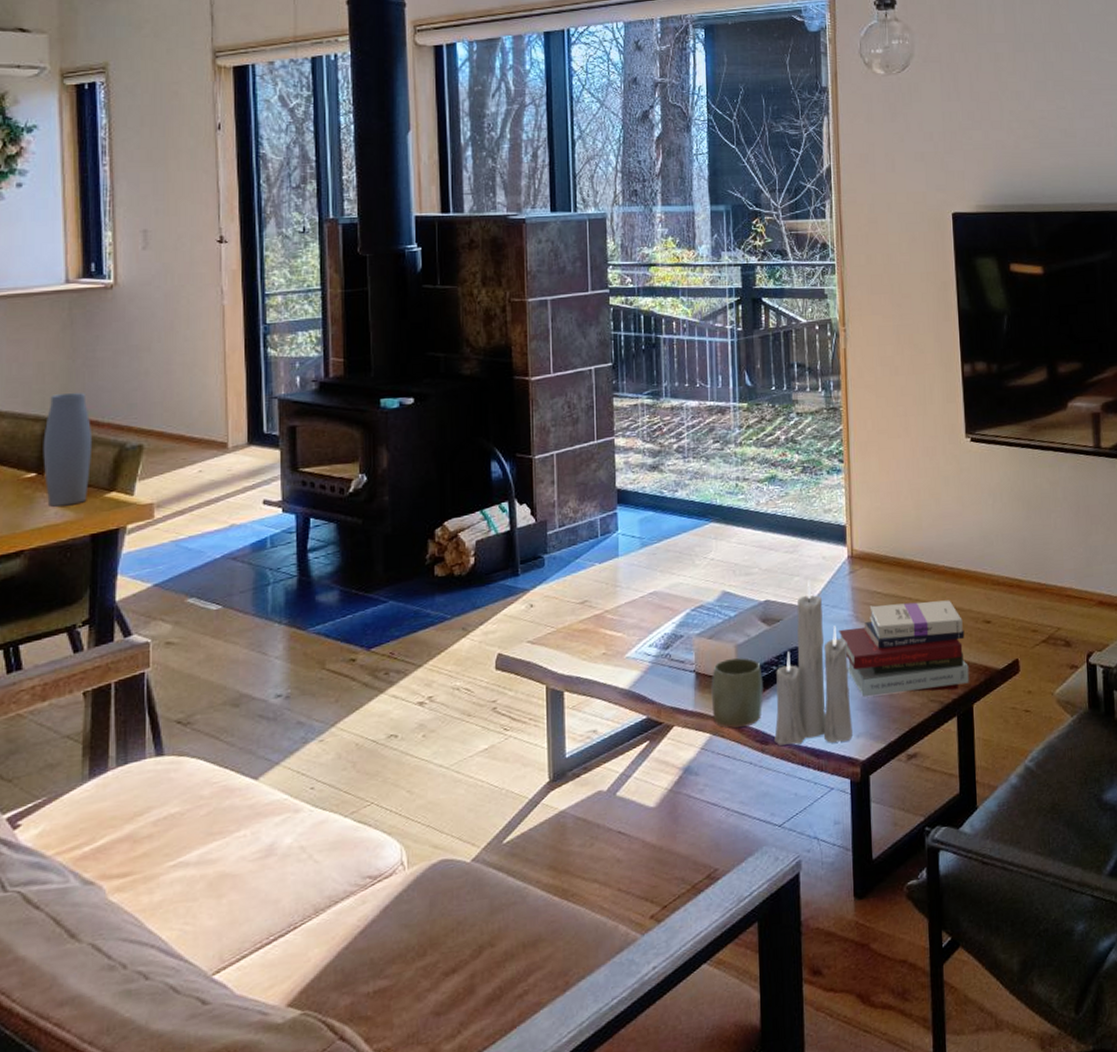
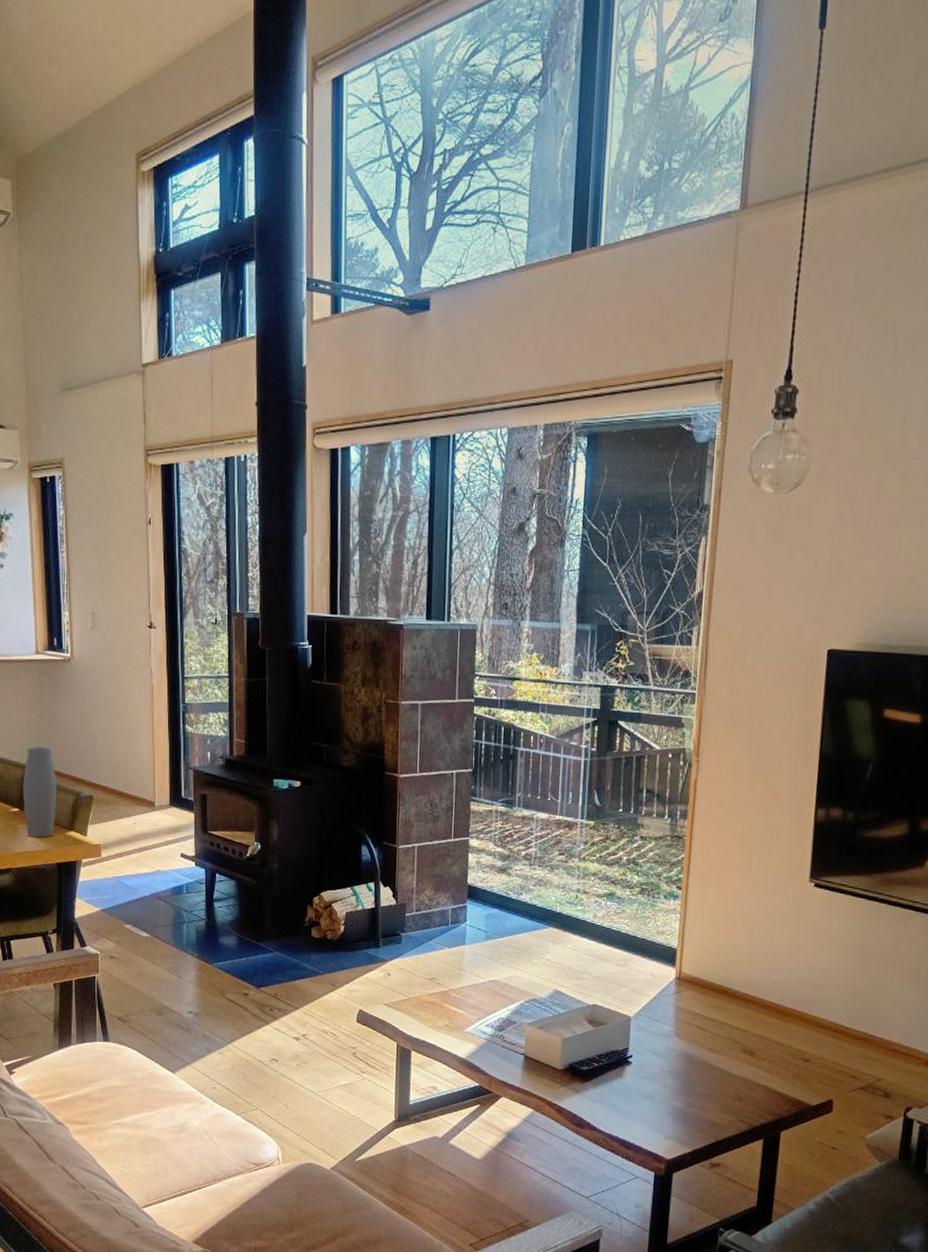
mug: present [711,658,763,728] -> none [536,1049,584,1109]
candle: present [774,579,852,746] -> none [589,992,666,1140]
books: present [839,600,969,697] -> none [659,1026,782,1115]

